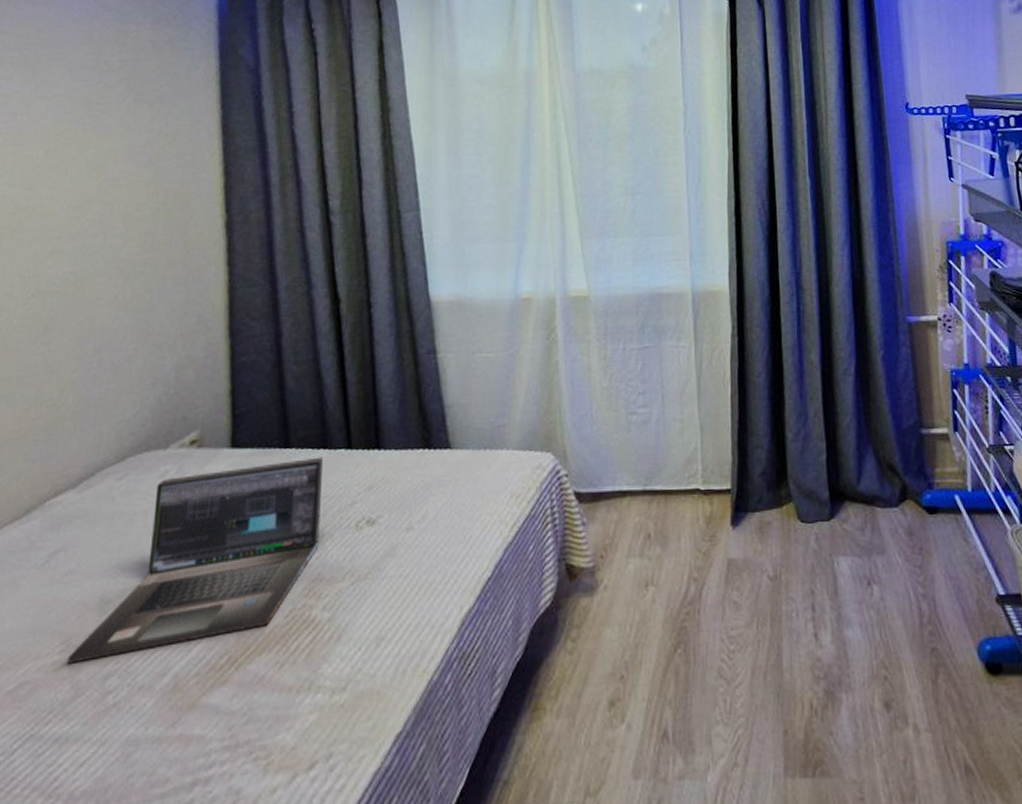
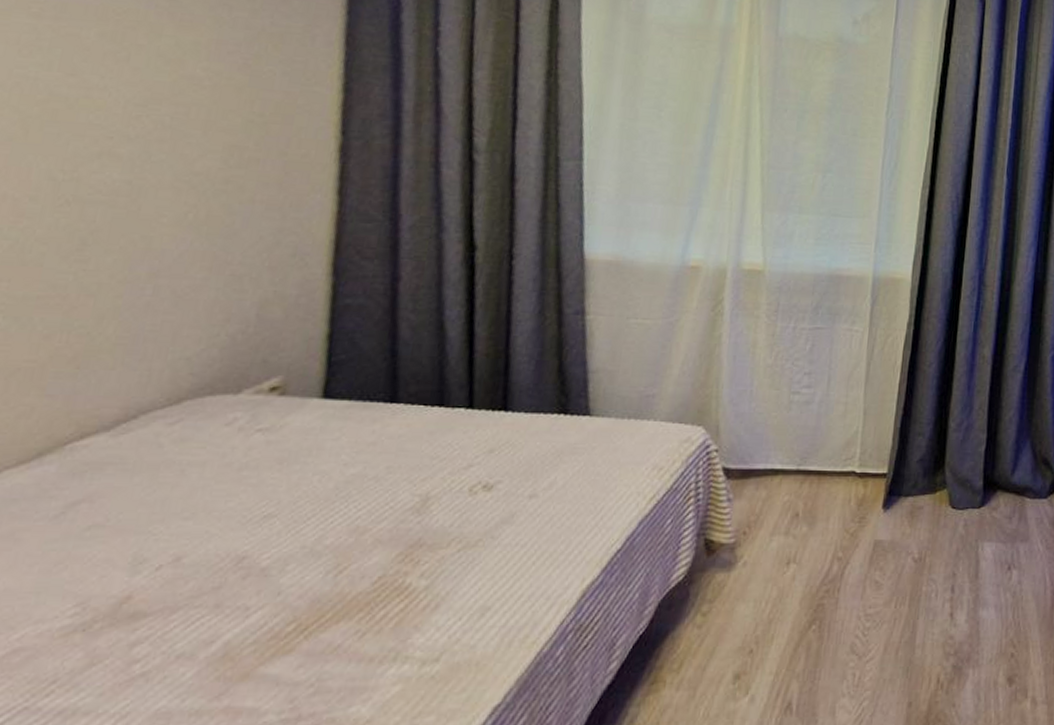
laptop: present [67,457,324,663] -> none [82,415,438,628]

